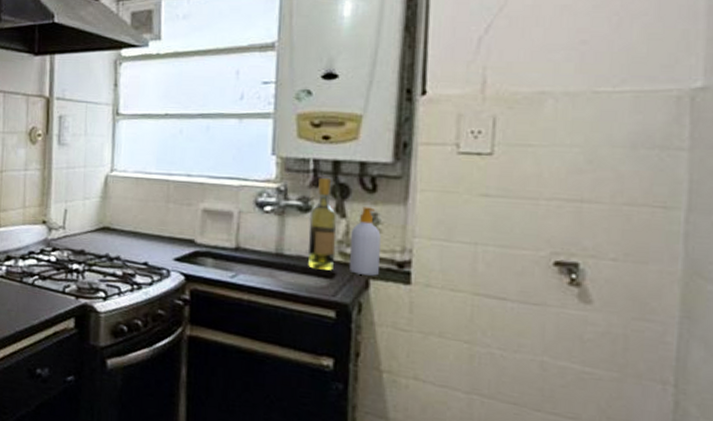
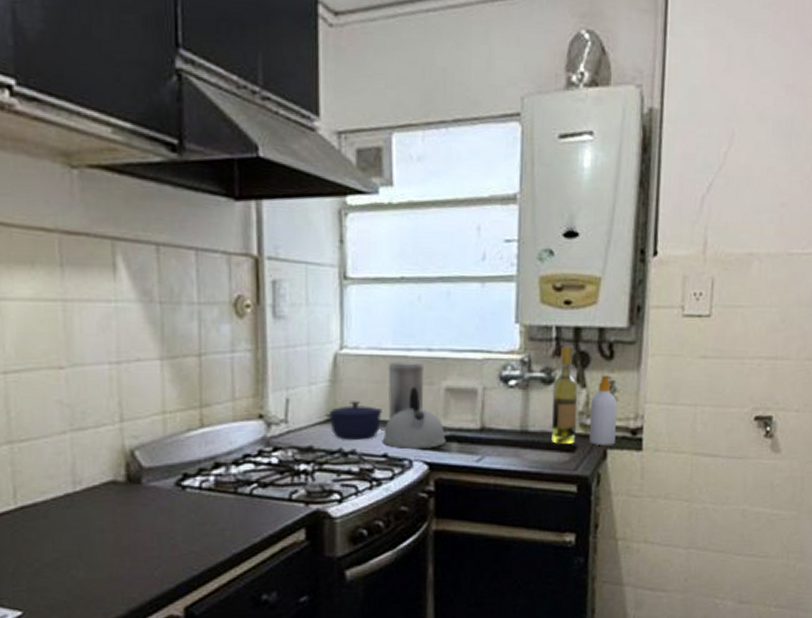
cooking pot: none [96,215,145,249] -> present [325,401,382,440]
kettle: none [143,206,202,262] -> present [382,387,446,448]
canister: none [150,184,183,233] -> present [388,361,424,419]

